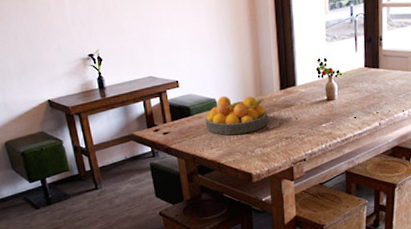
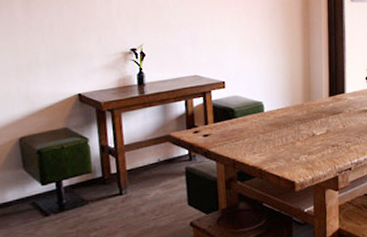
fruit bowl: present [205,95,269,135] -> none [250,99,316,140]

